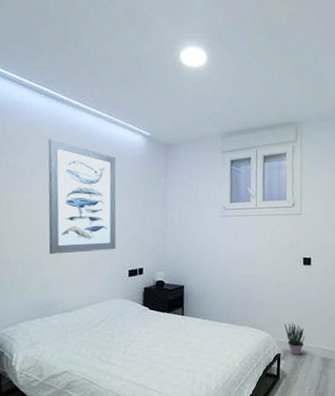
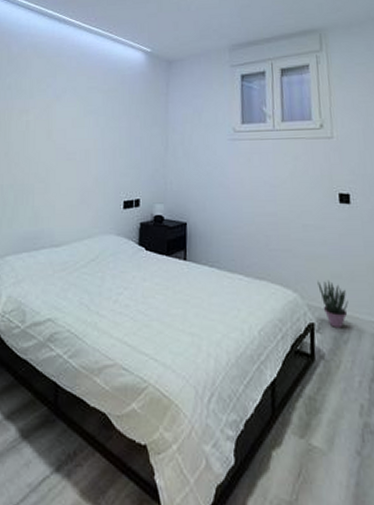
wall art: present [48,139,117,255] -> none [41,59,114,180]

